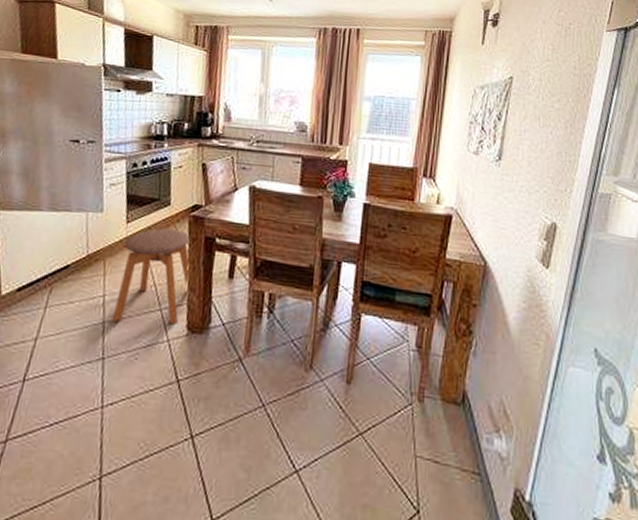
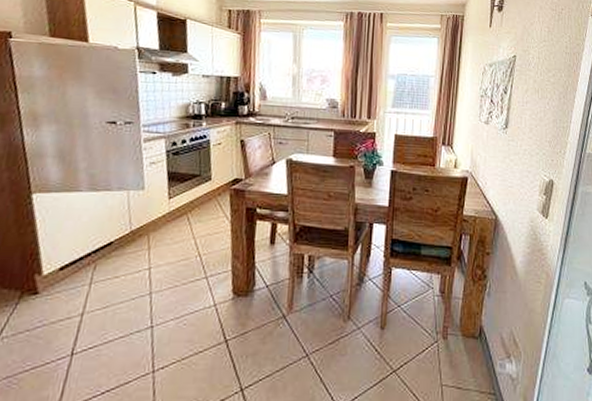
stool: present [111,228,192,325] -> none [158,201,235,292]

